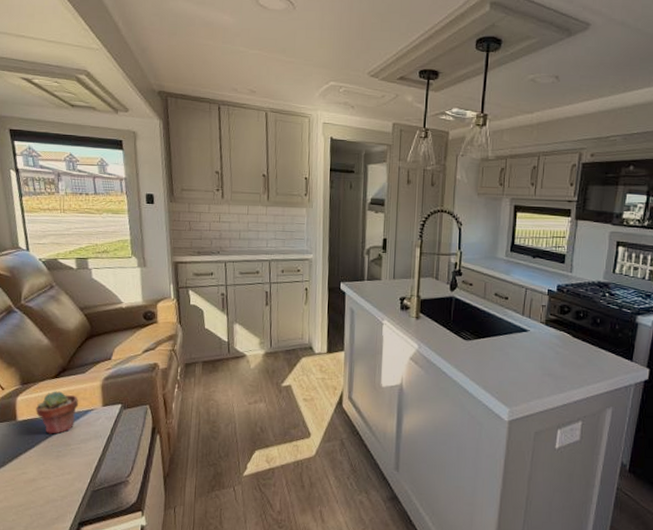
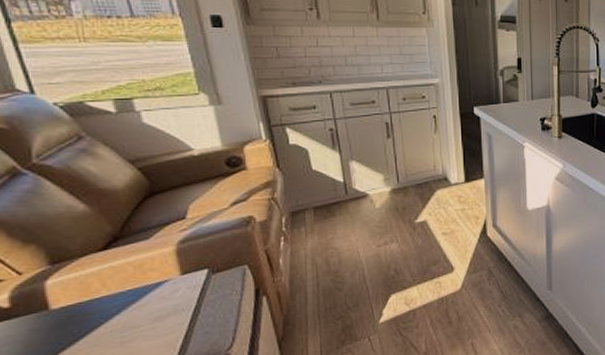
potted succulent: present [36,391,79,435] -> none [78,265,146,319]

